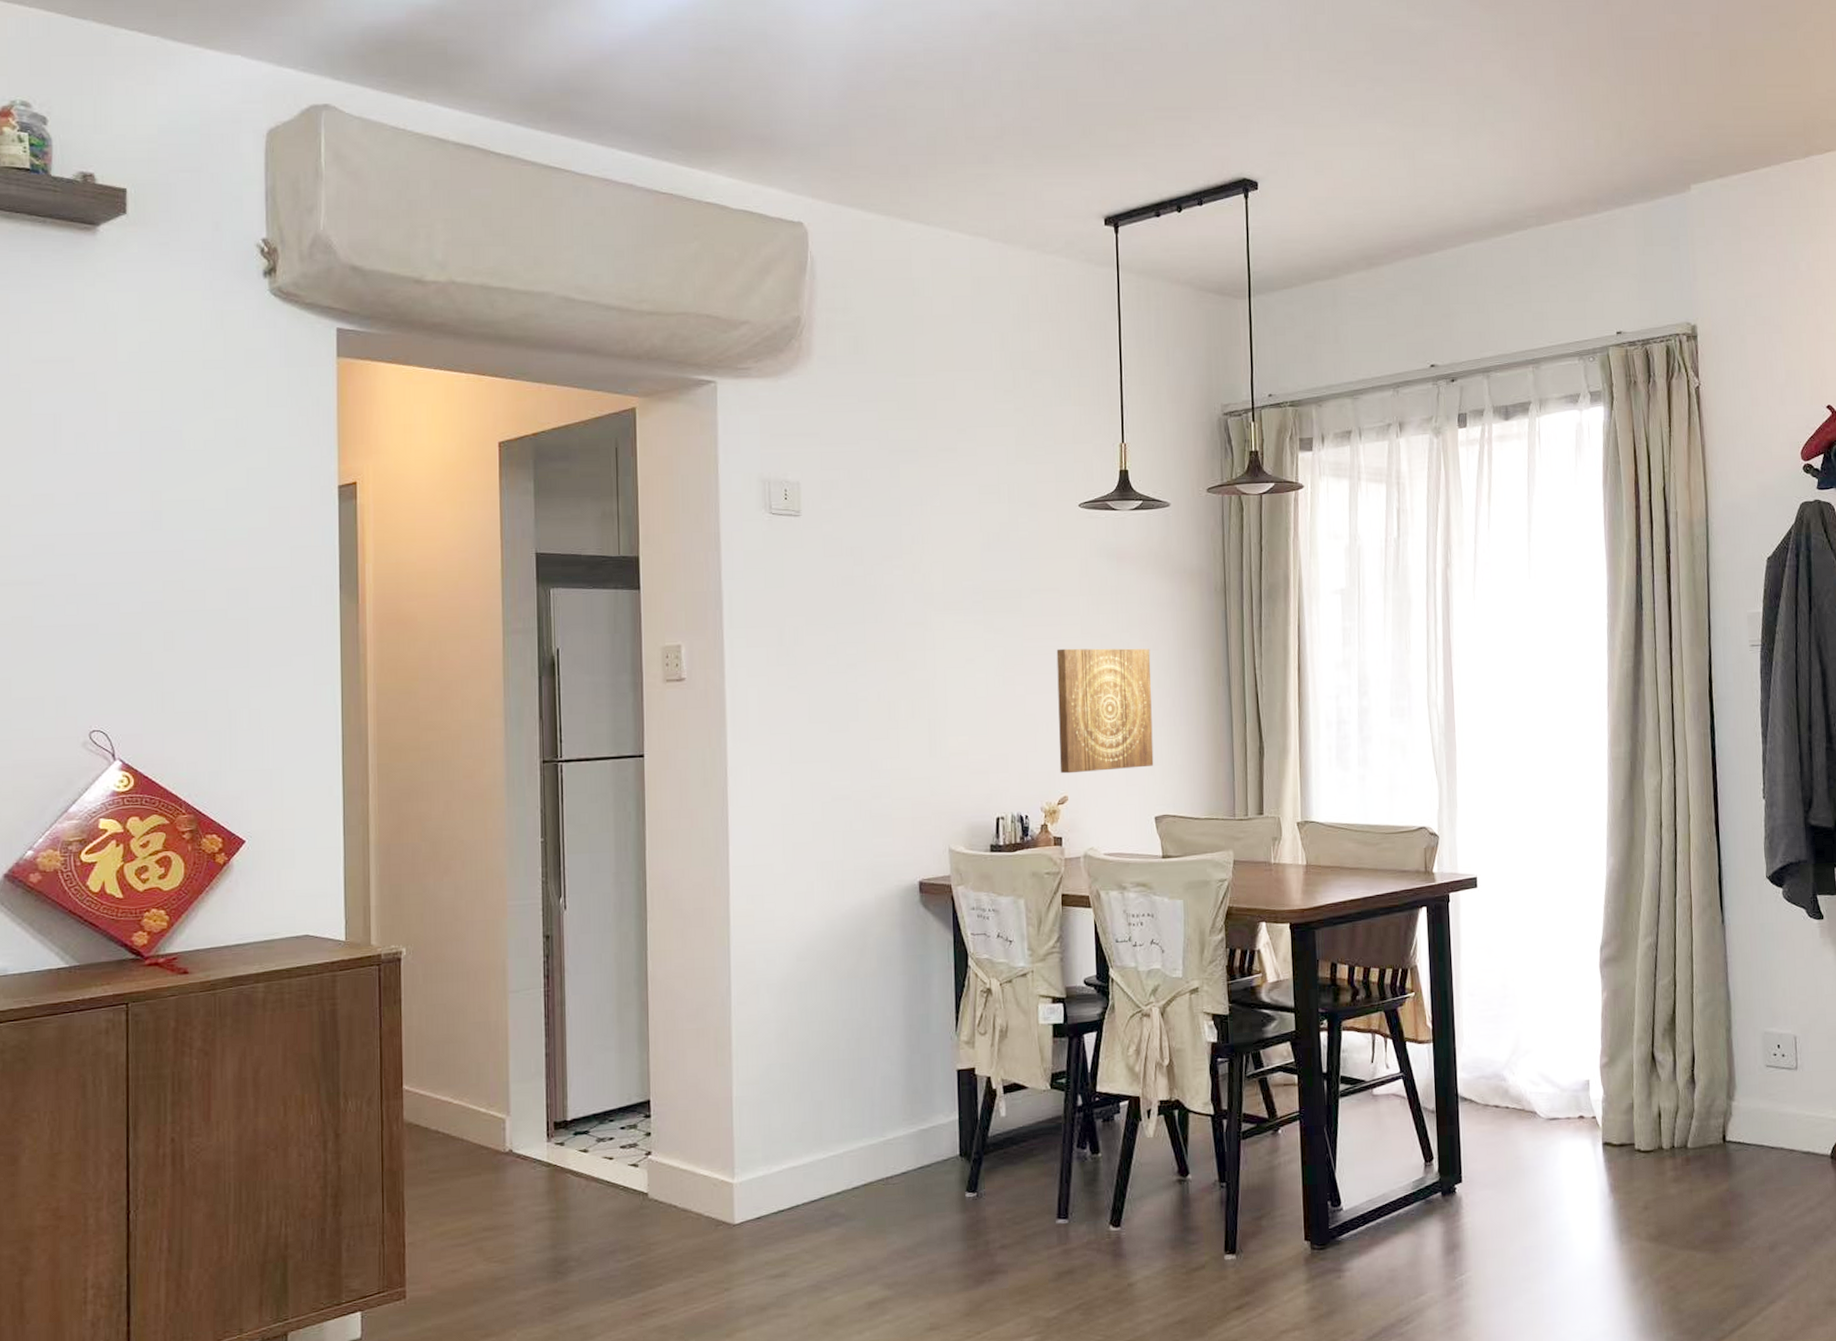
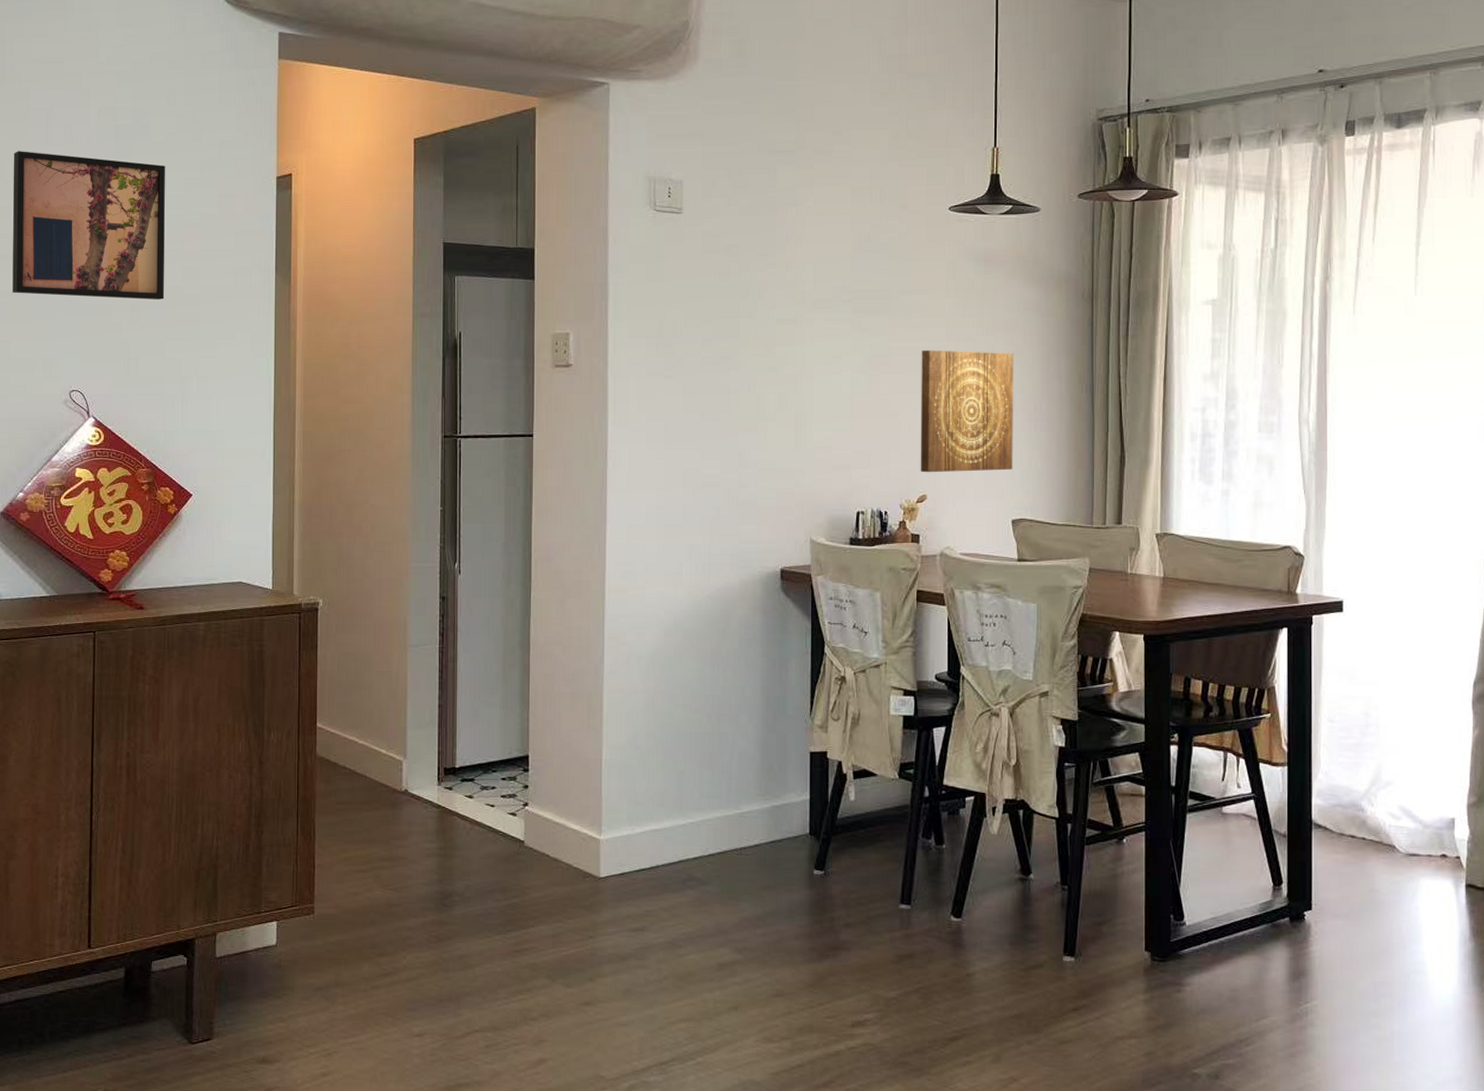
wall art: none [12,461,205,626] -> present [12,151,165,300]

